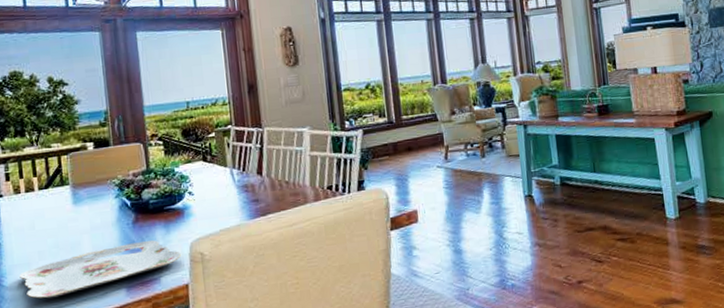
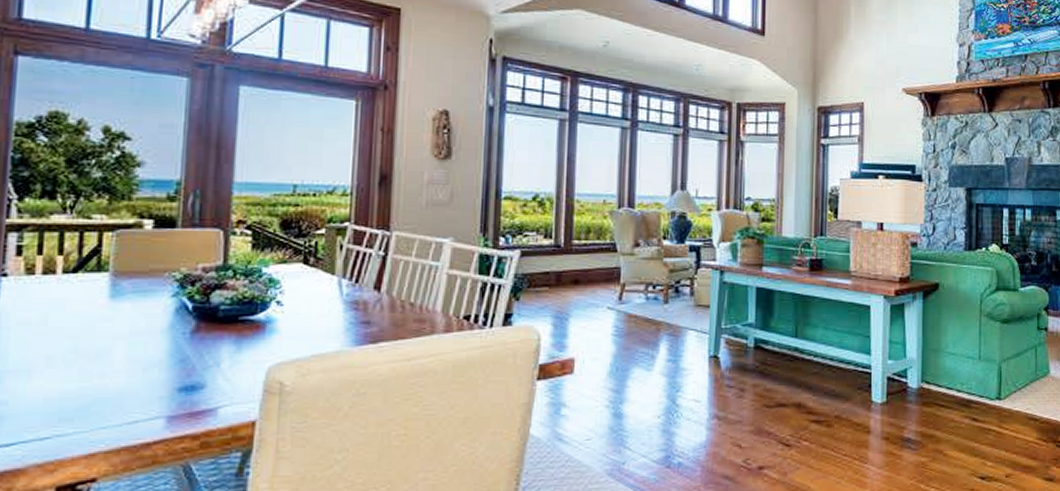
serving tray: present [19,240,181,299] -> none [12,359,252,421]

